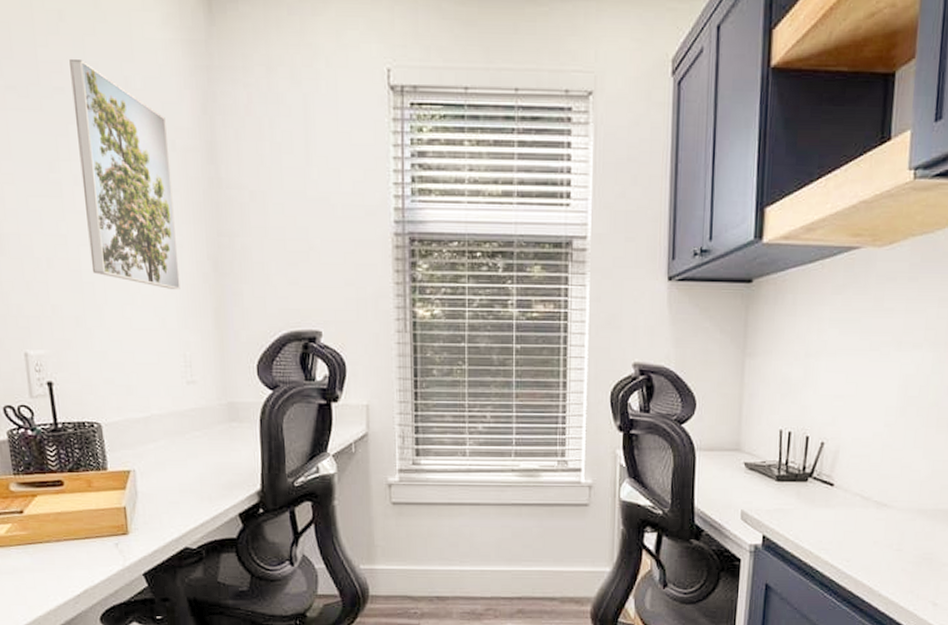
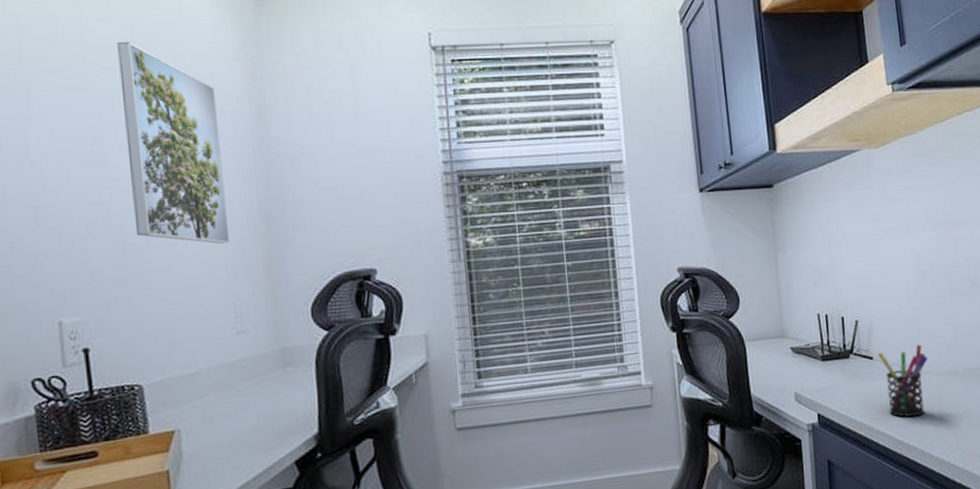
pen holder: none [840,476,896,552] -> present [878,344,928,417]

